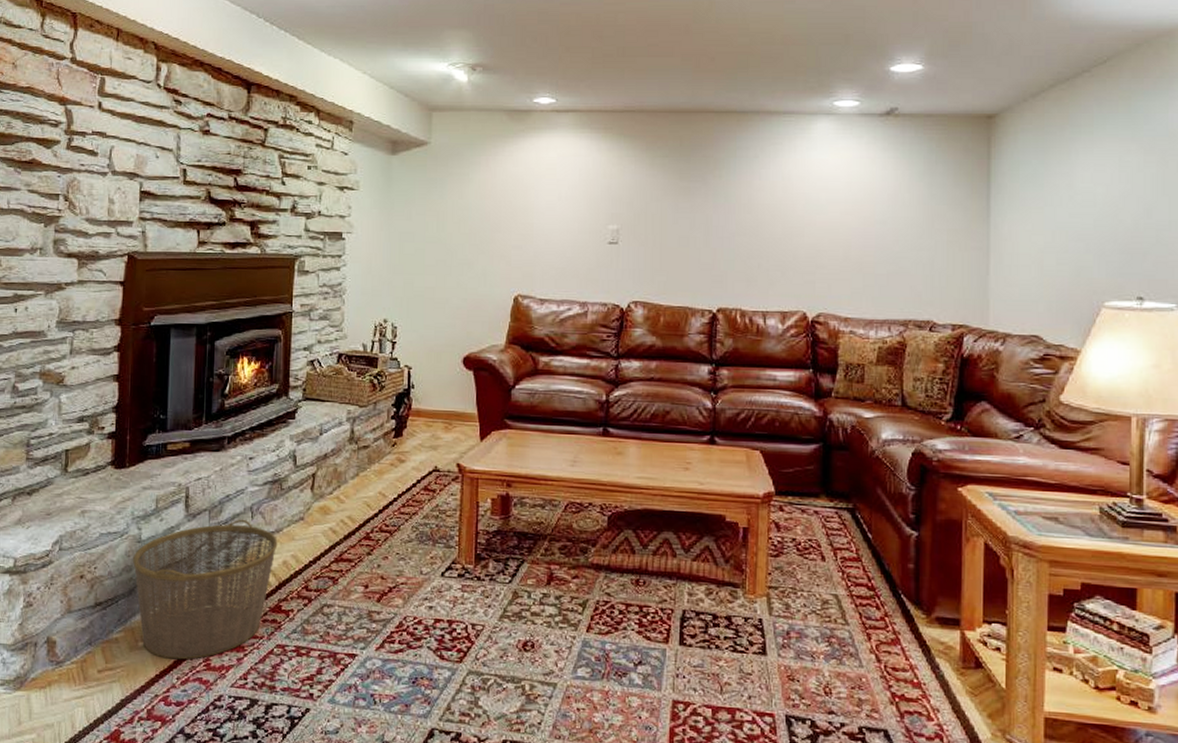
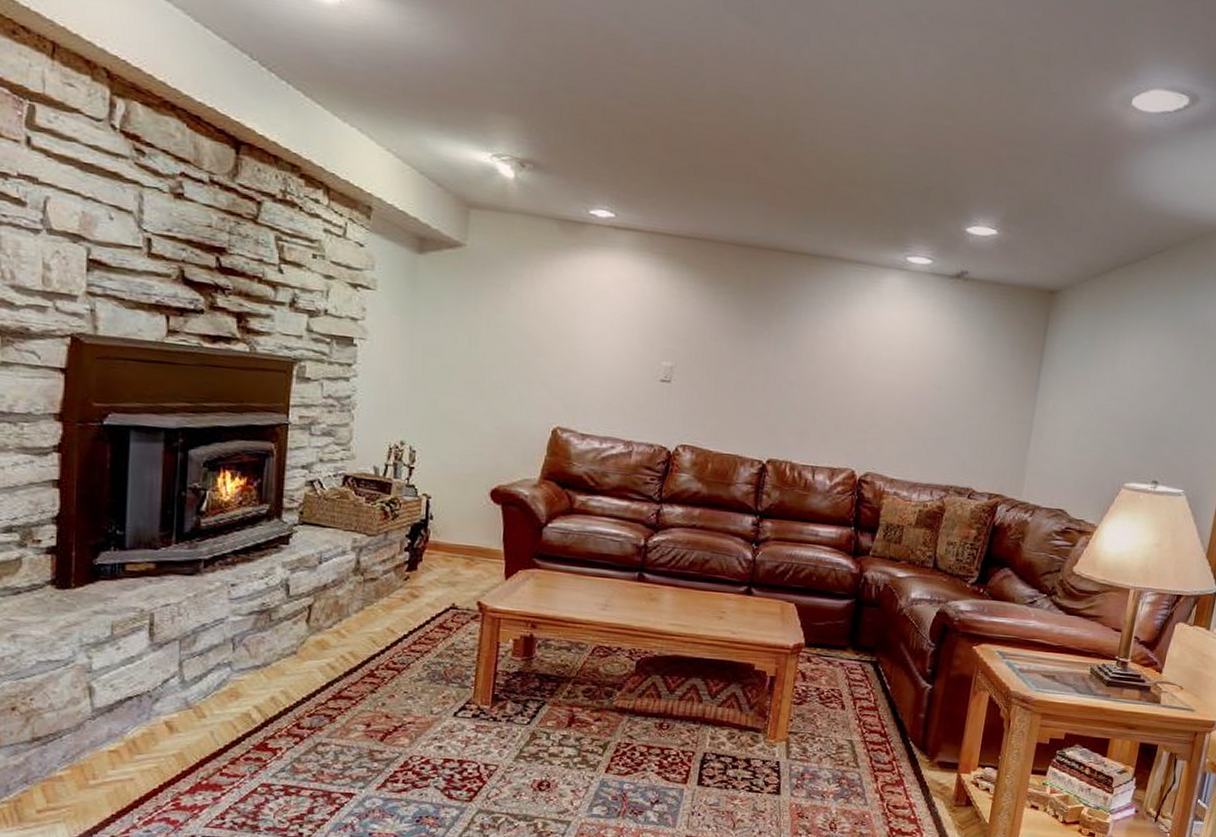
basket: present [132,519,278,660] -> none [80,650,265,799]

